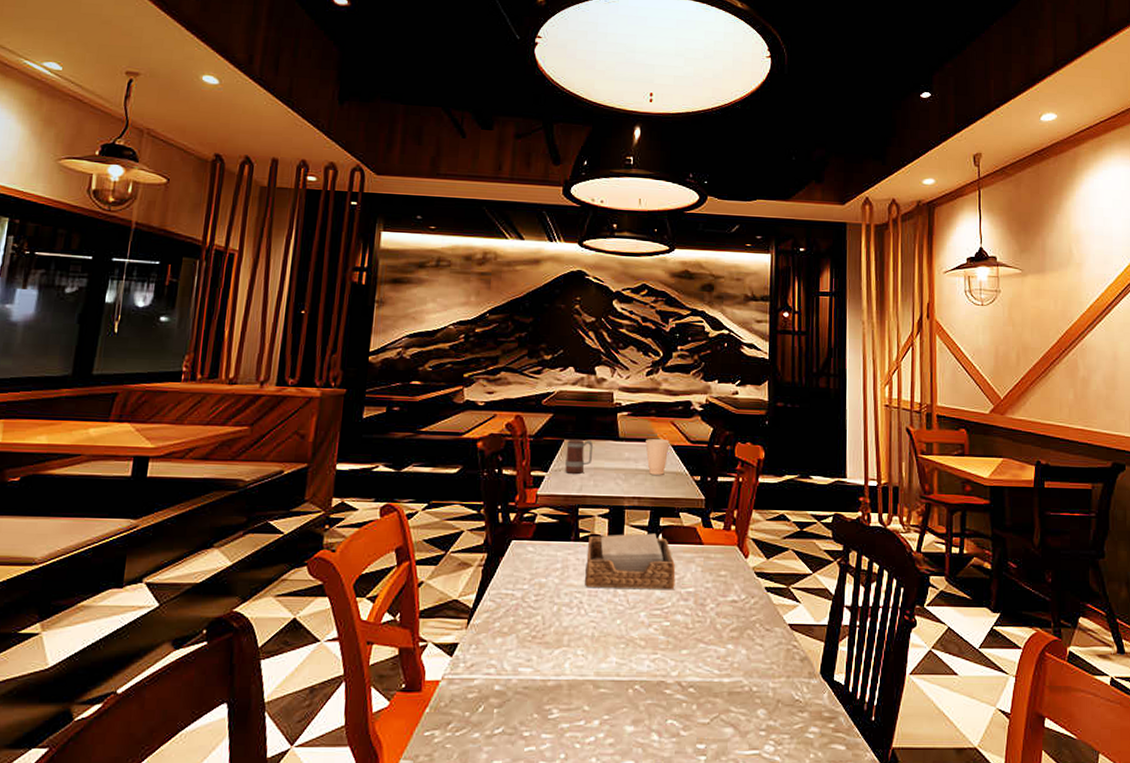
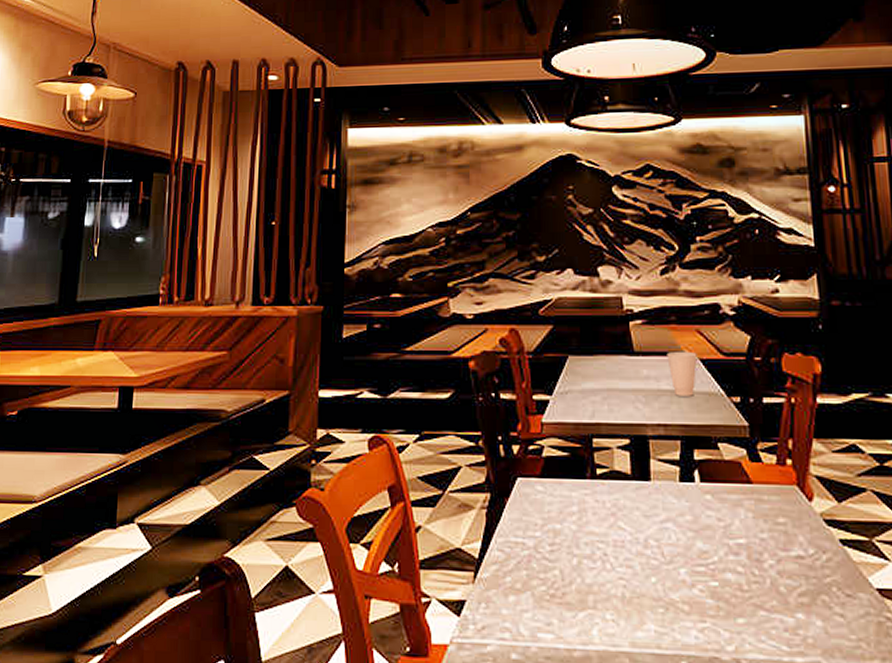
beer mug: present [565,439,594,474] -> none [572,355,604,396]
napkin holder: present [585,533,676,590] -> none [607,469,721,541]

